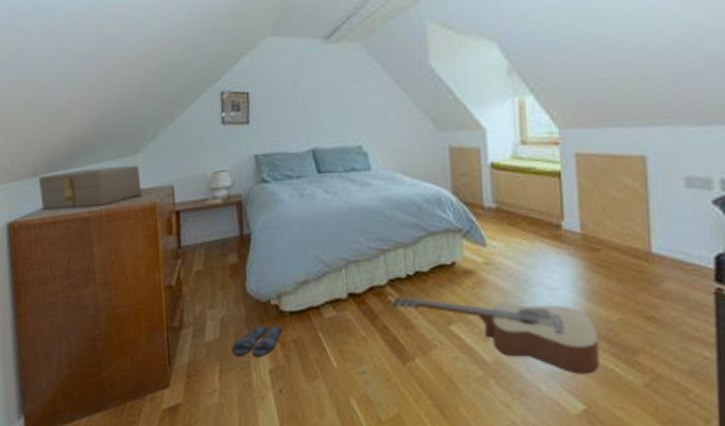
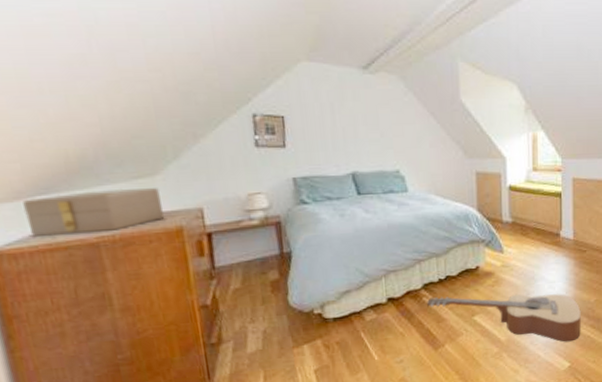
slippers: present [233,325,282,357] -> none [277,332,326,362]

